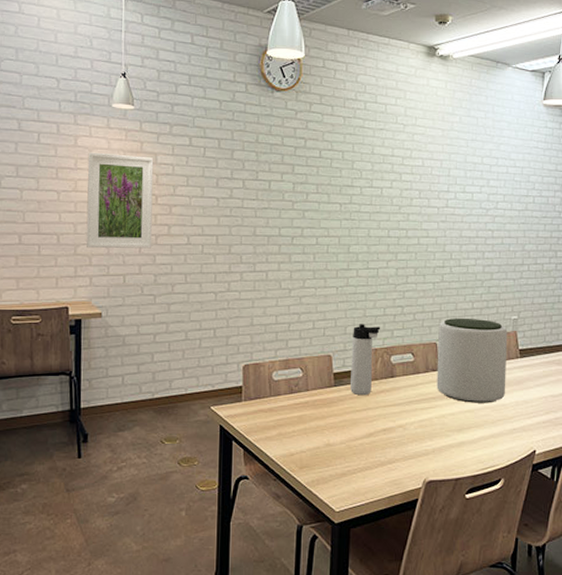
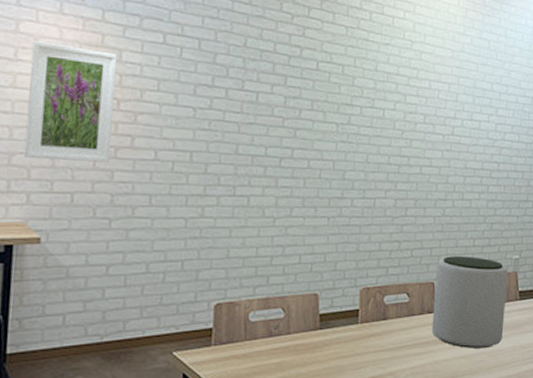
thermos bottle: present [350,324,381,396] -> none [338,259,375,340]

